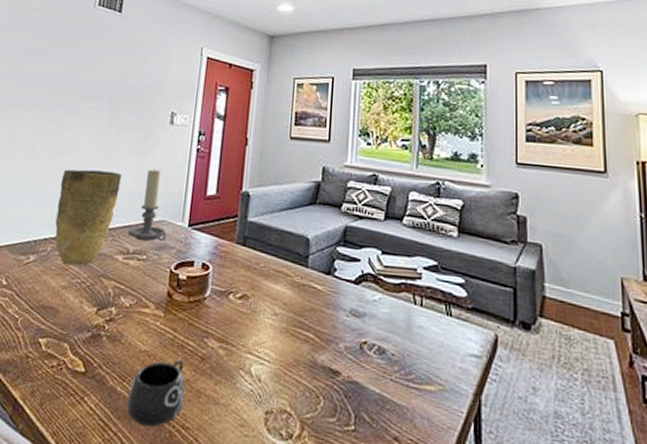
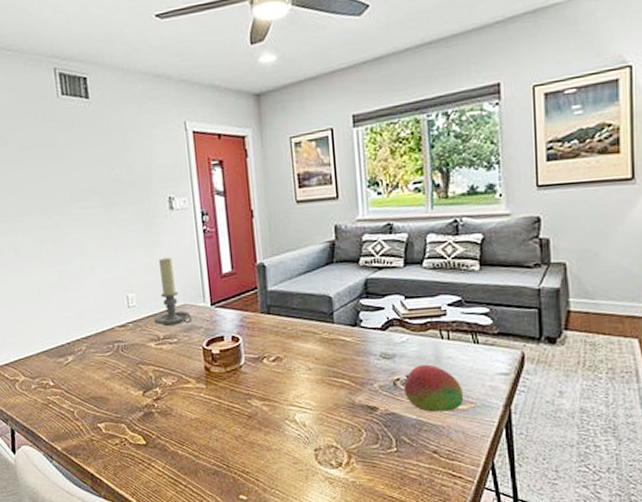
vase: present [55,169,122,266] -> none [76,267,136,360]
mug: present [126,358,185,427] -> none [189,419,240,476]
fruit: none [370,329,432,391] -> present [404,364,464,412]

